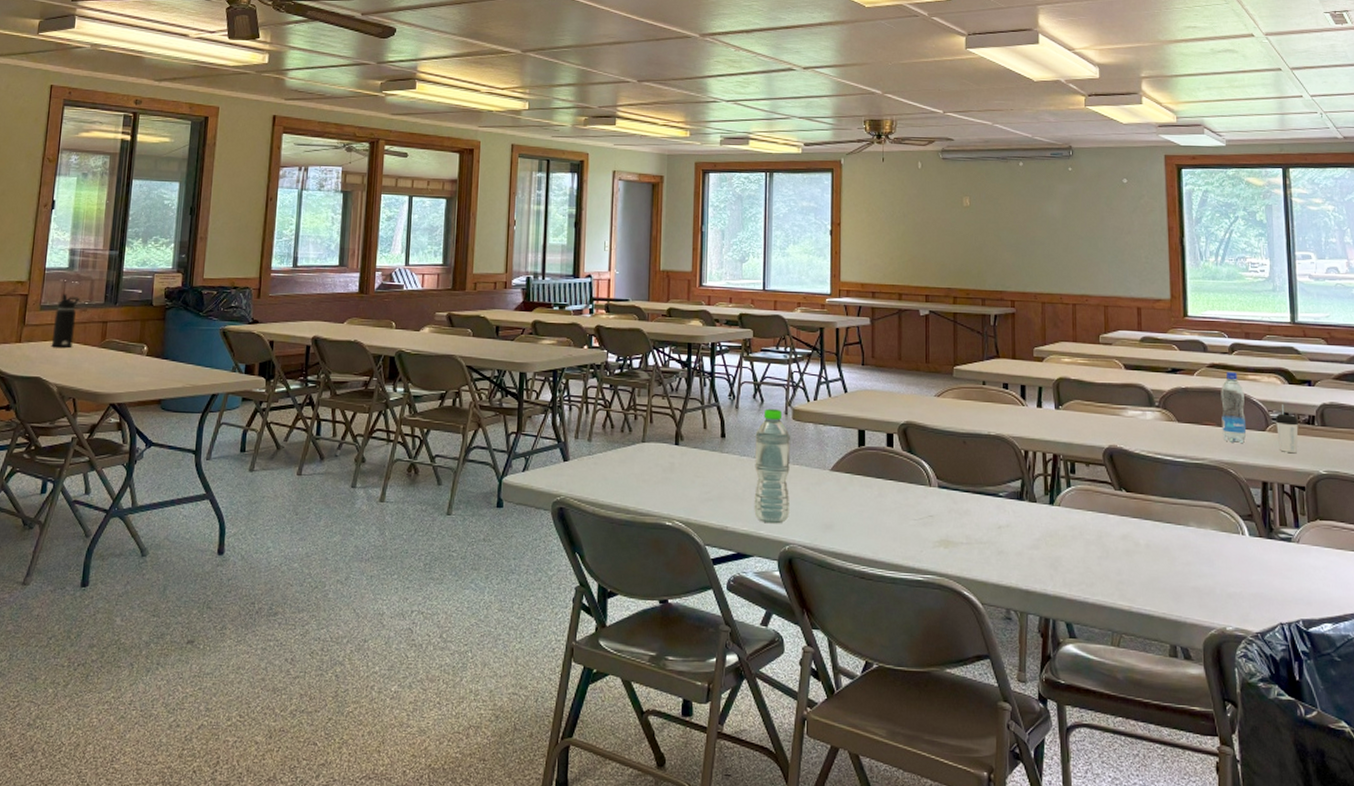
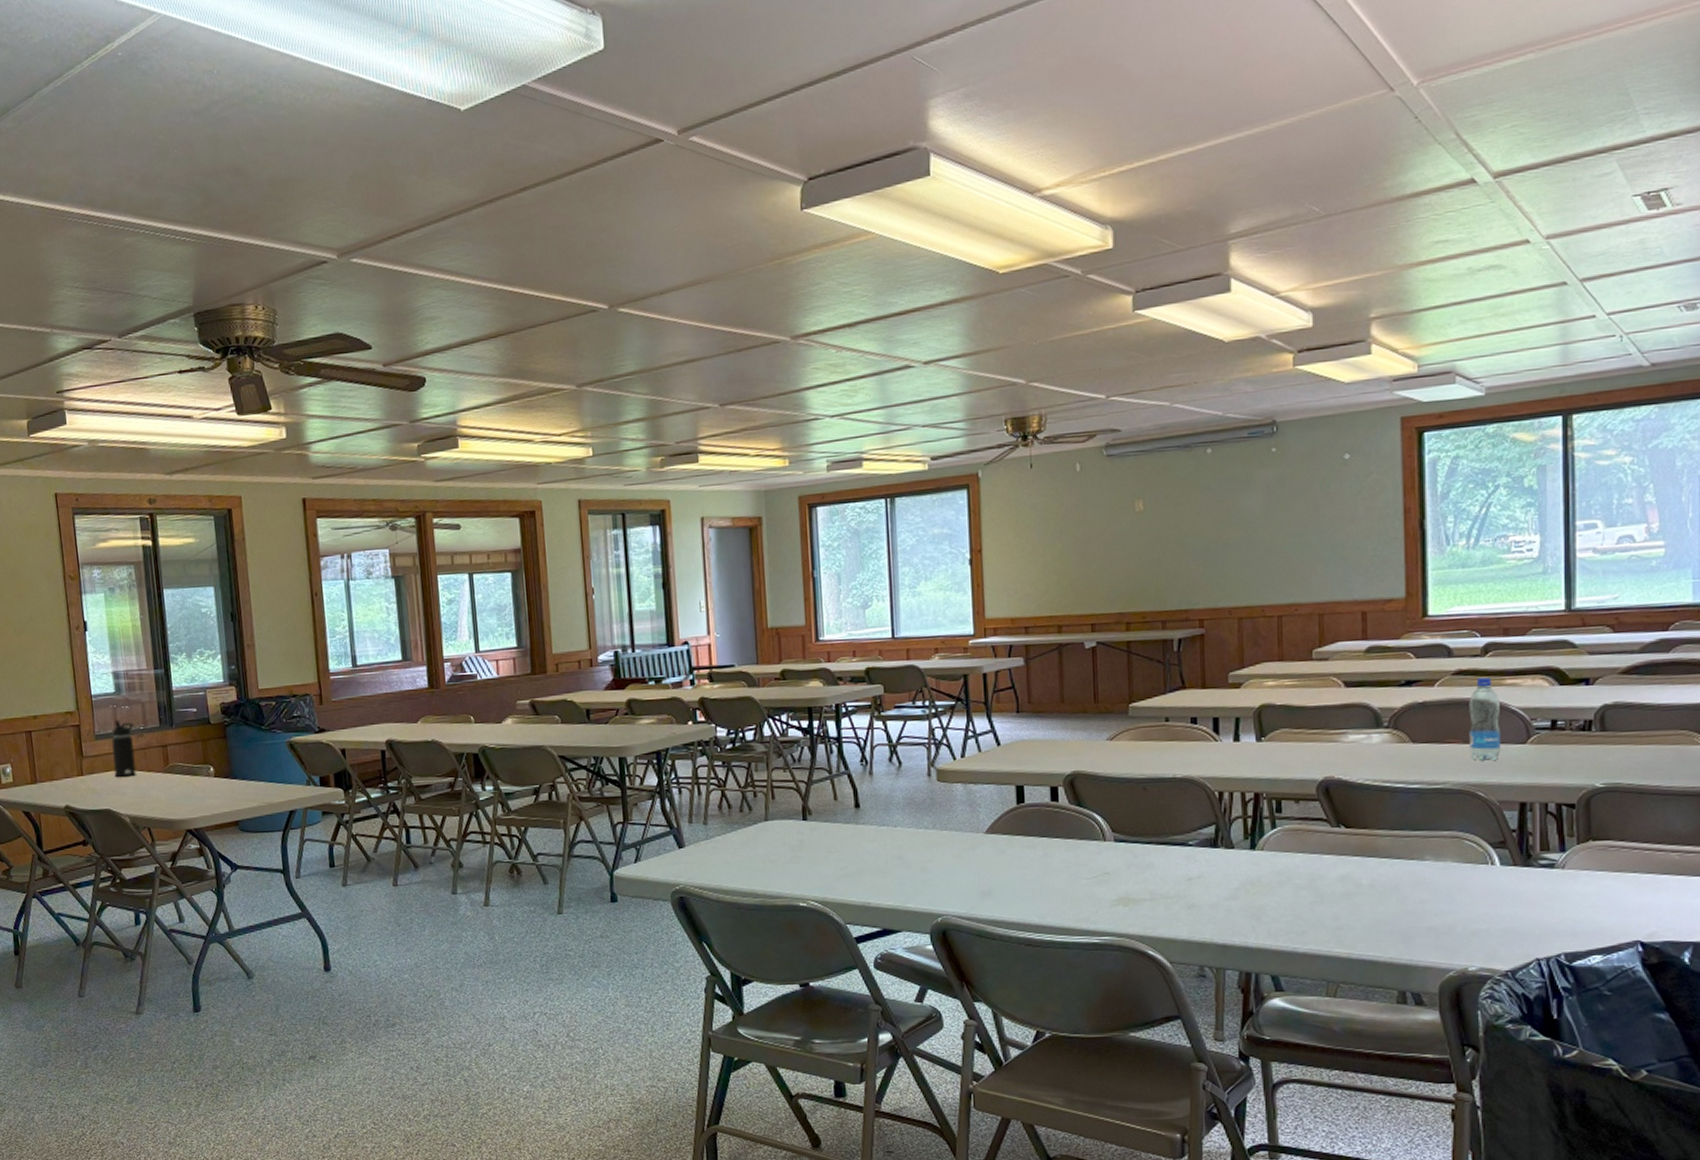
water bottle: present [754,408,790,524] -> none [894,771,940,896]
beverage cup: present [1275,404,1299,452] -> none [1539,710,1570,766]

